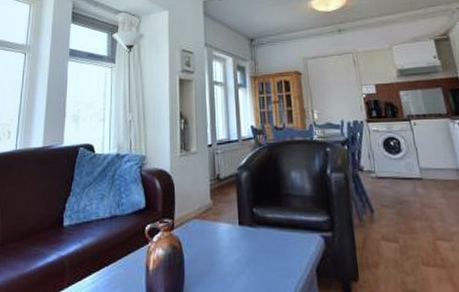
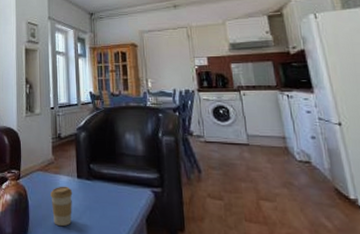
coffee cup: none [209,235,234,284] -> present [50,186,73,227]

